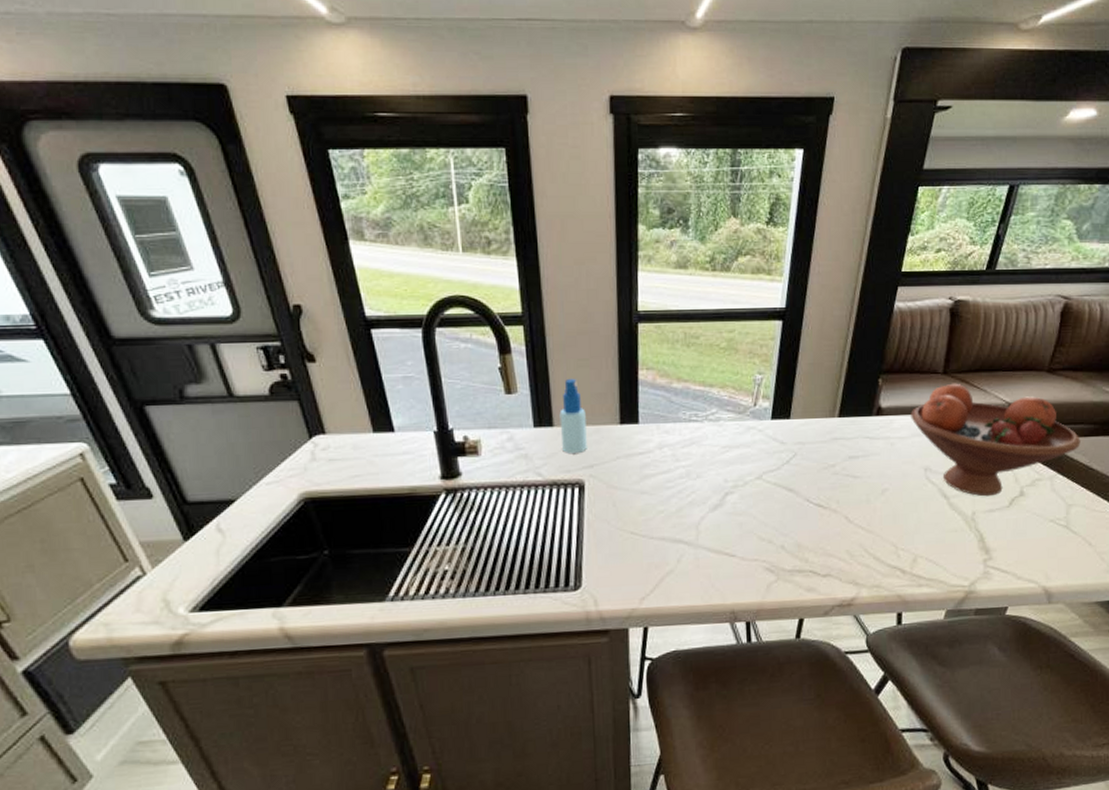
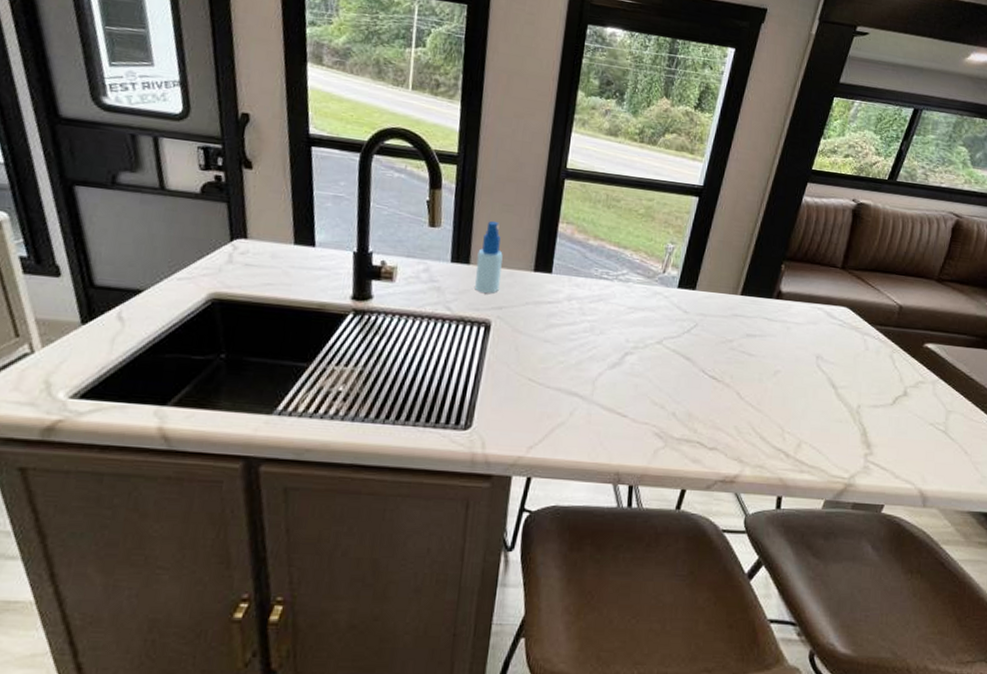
fruit bowl: present [911,383,1081,497] -> none [808,278,963,392]

